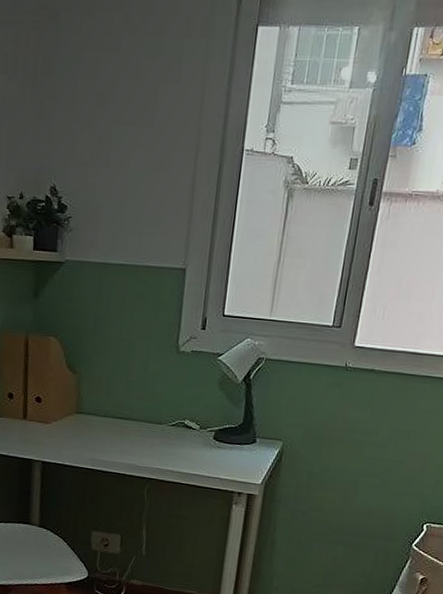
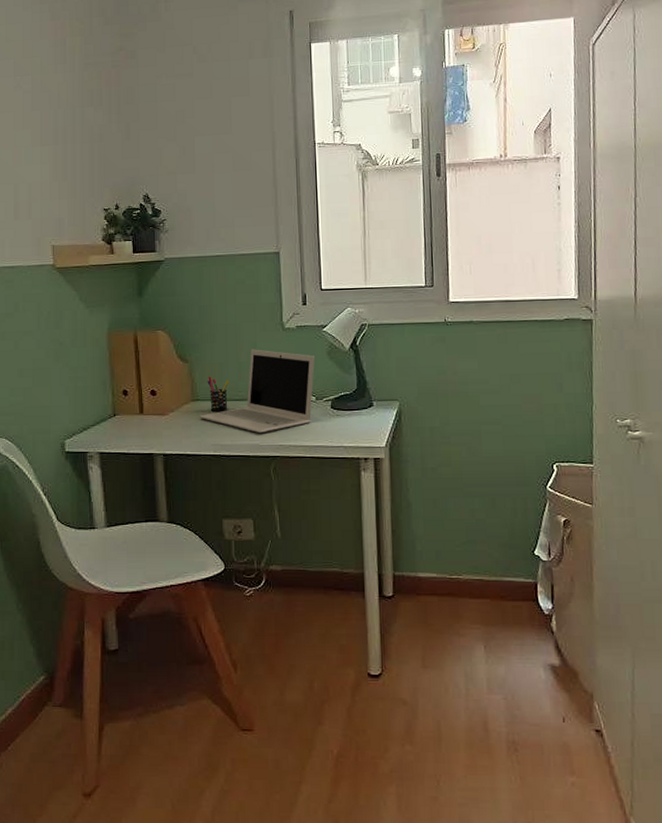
laptop: none [81,368,205,455] -> present [199,349,315,434]
pen holder: none [93,390,116,428] -> present [207,376,230,412]

